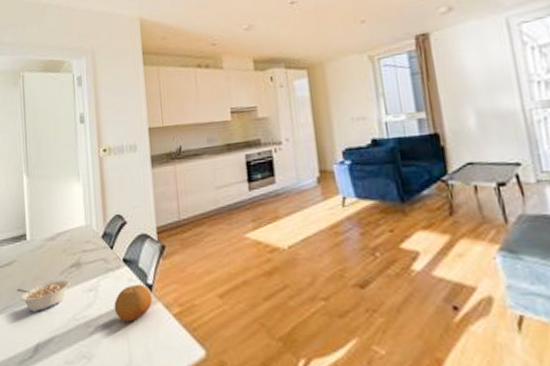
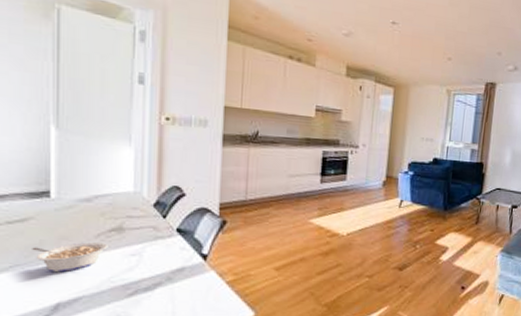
fruit: present [114,284,153,322] -> none [160,253,206,287]

